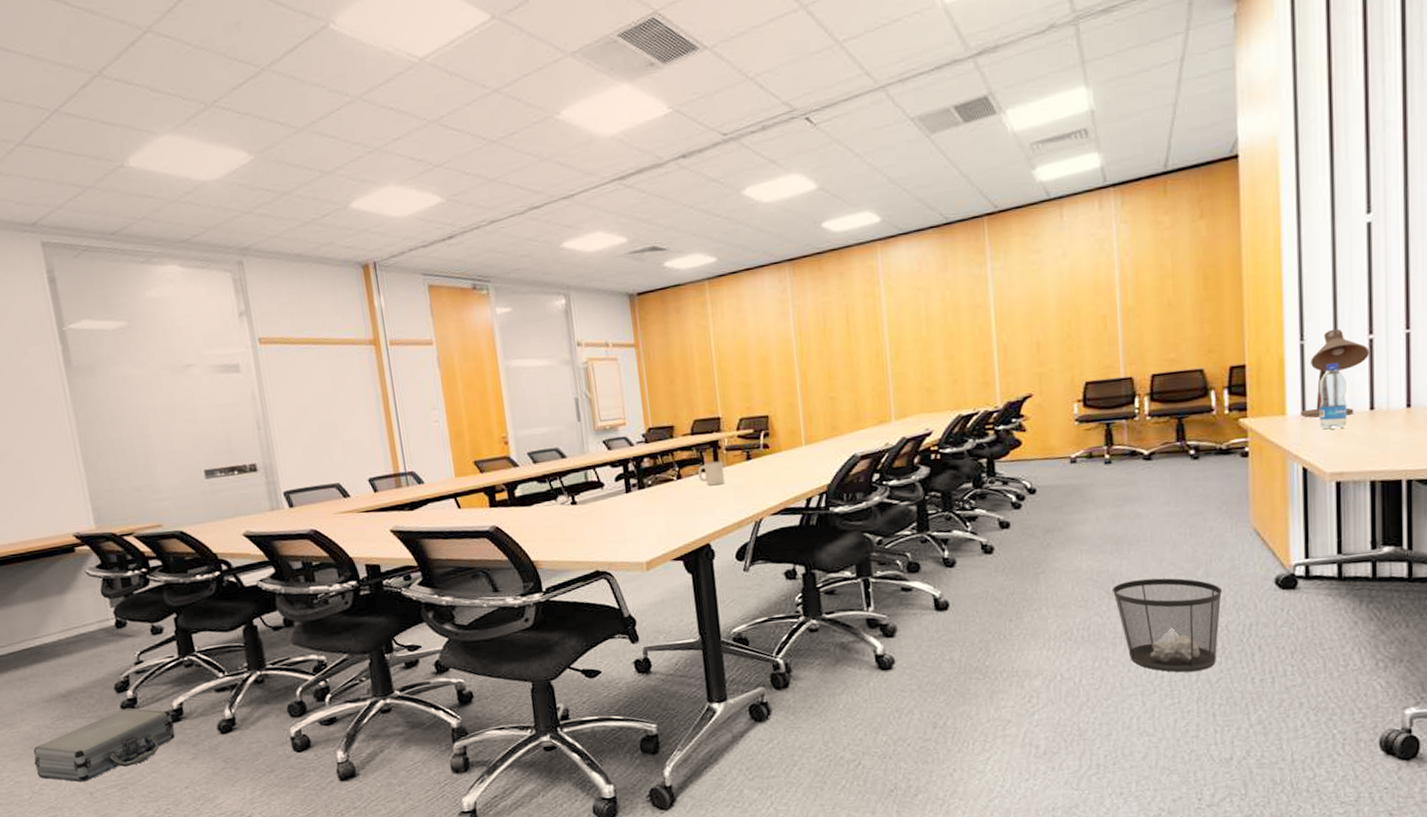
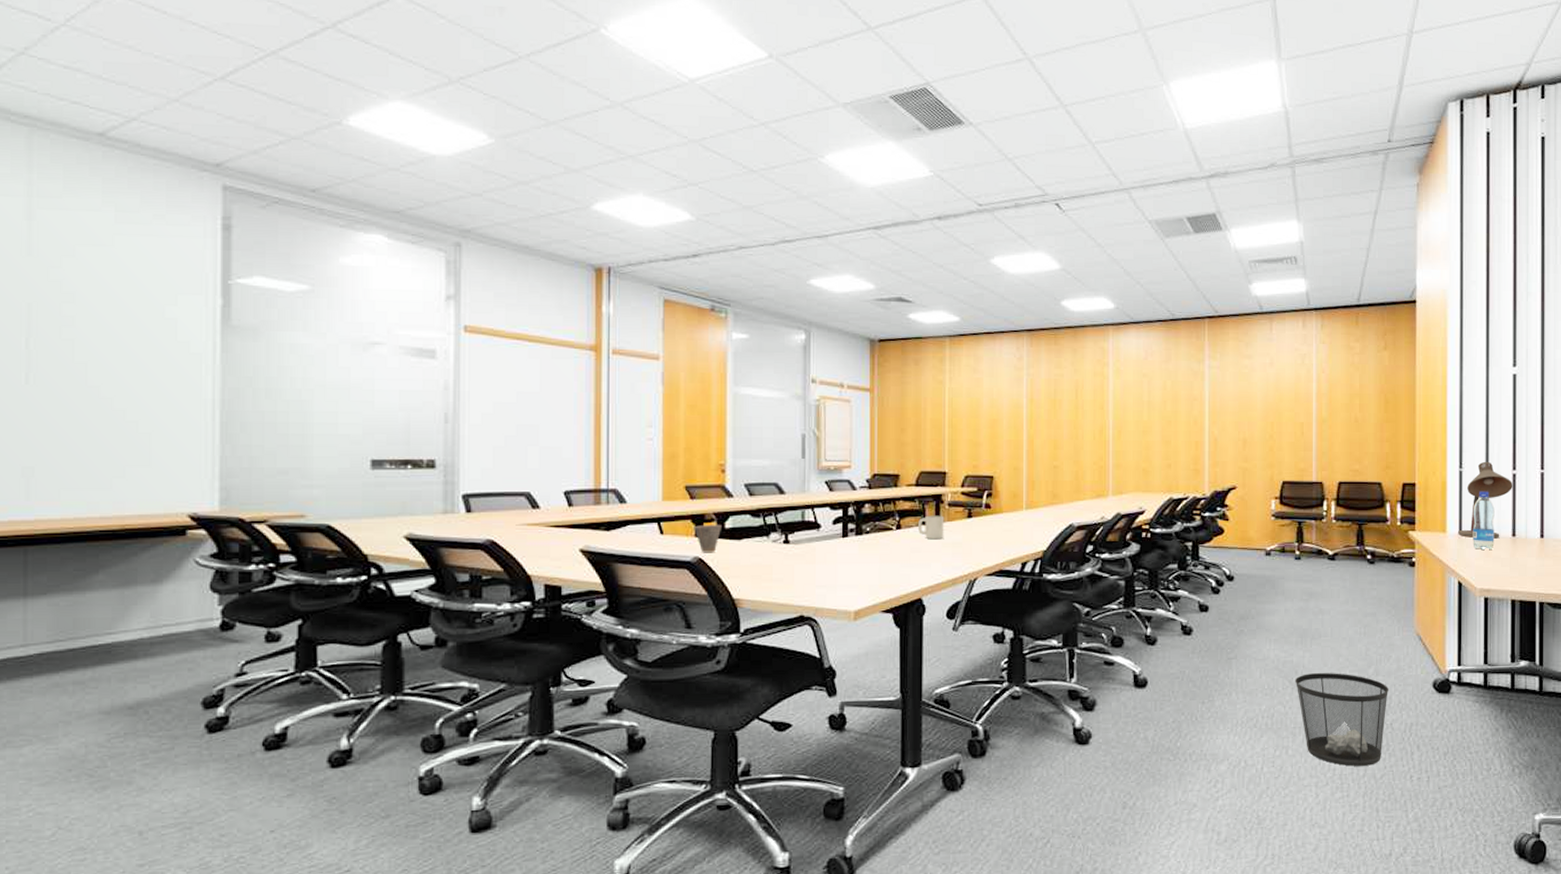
briefcase: present [33,708,175,782] -> none [68,728,272,818]
cup: none [487,493,513,522] -> present [694,524,723,553]

